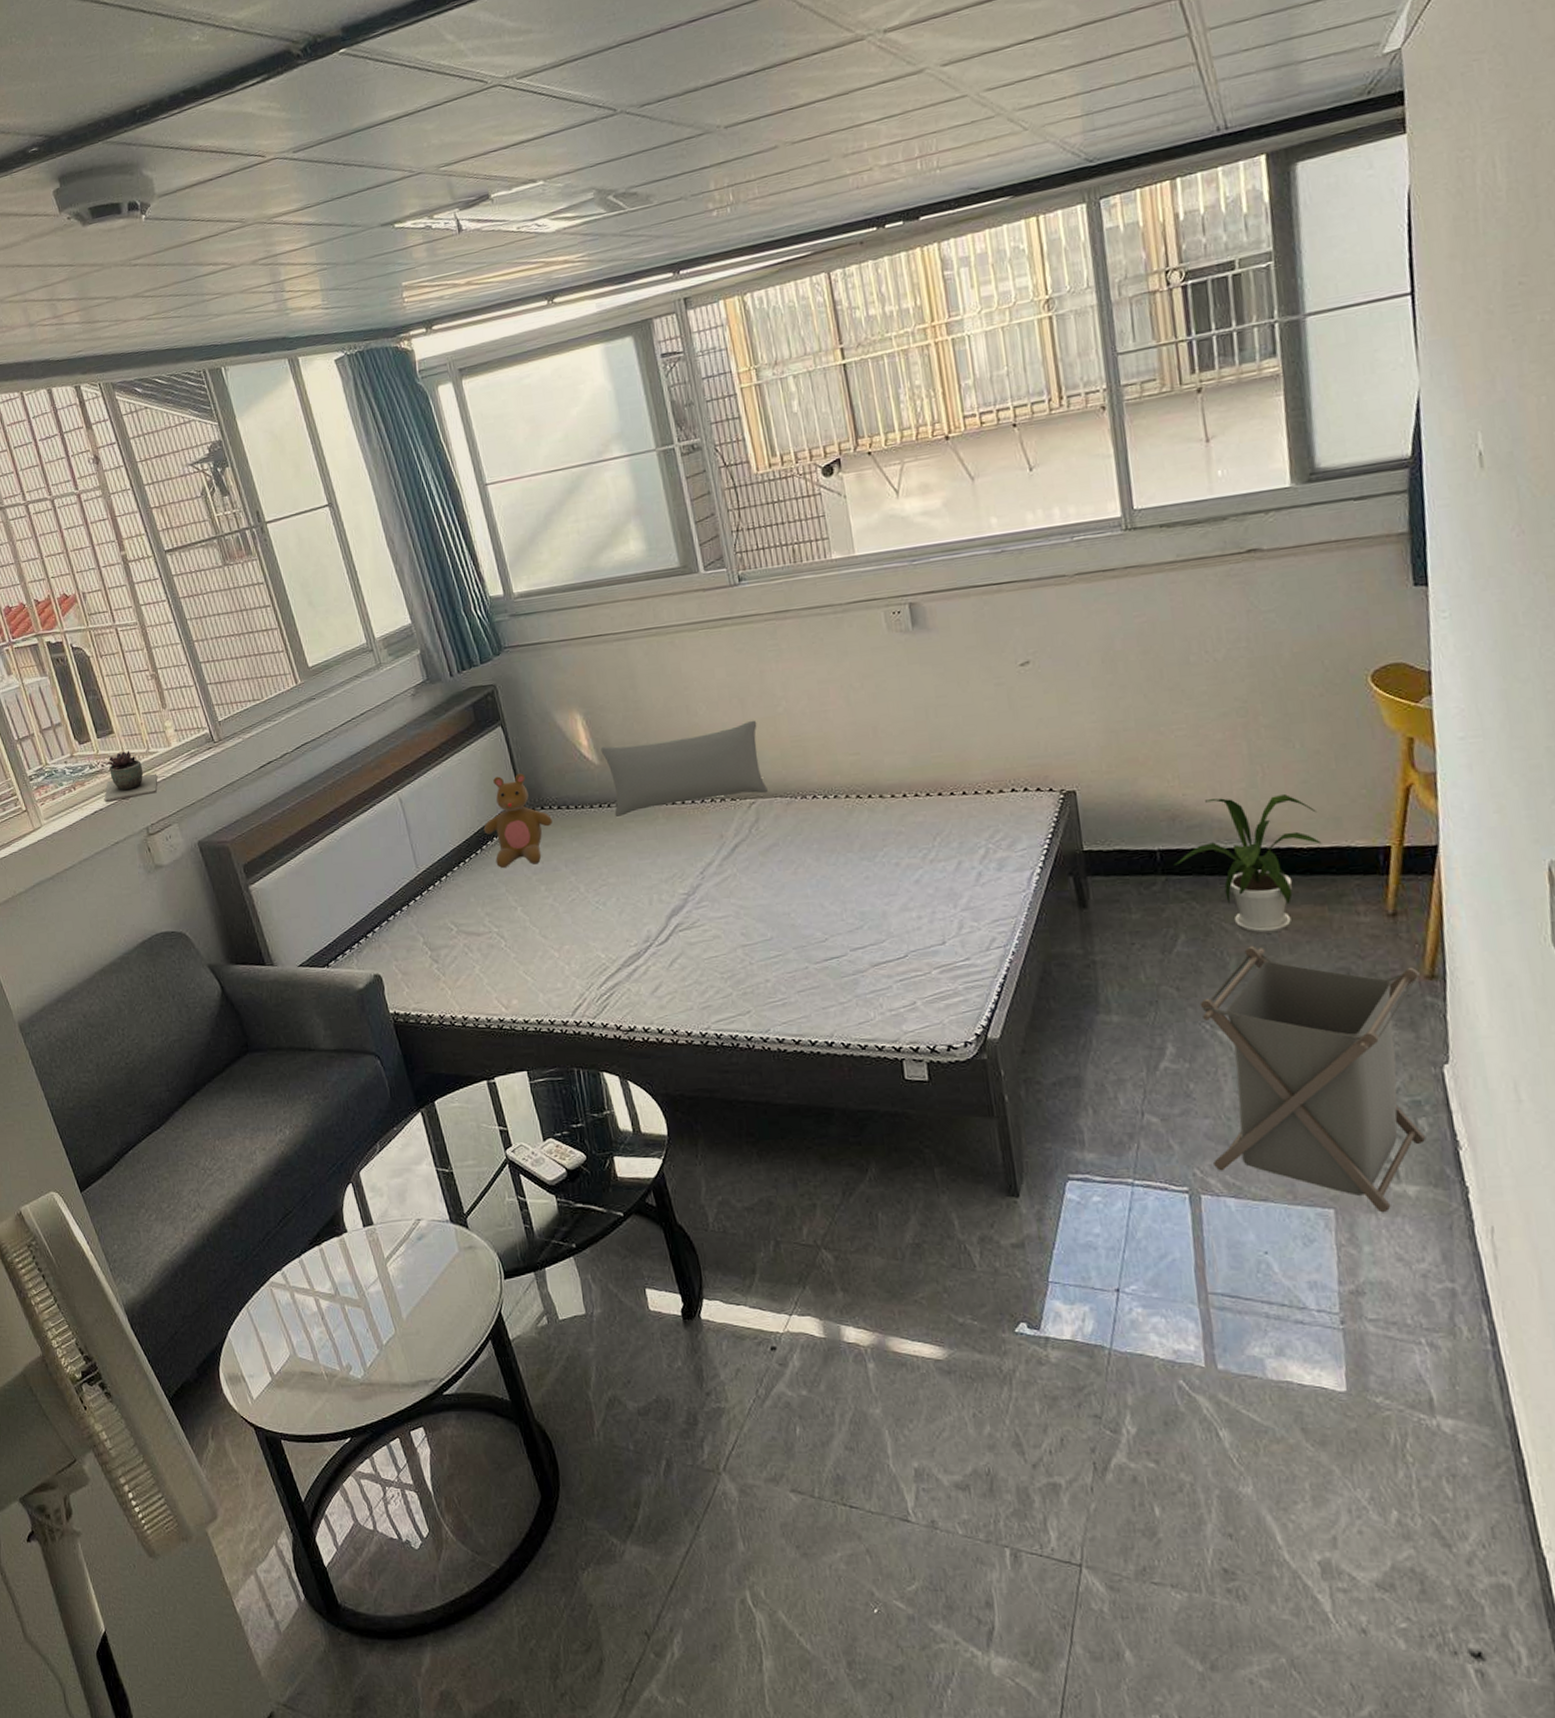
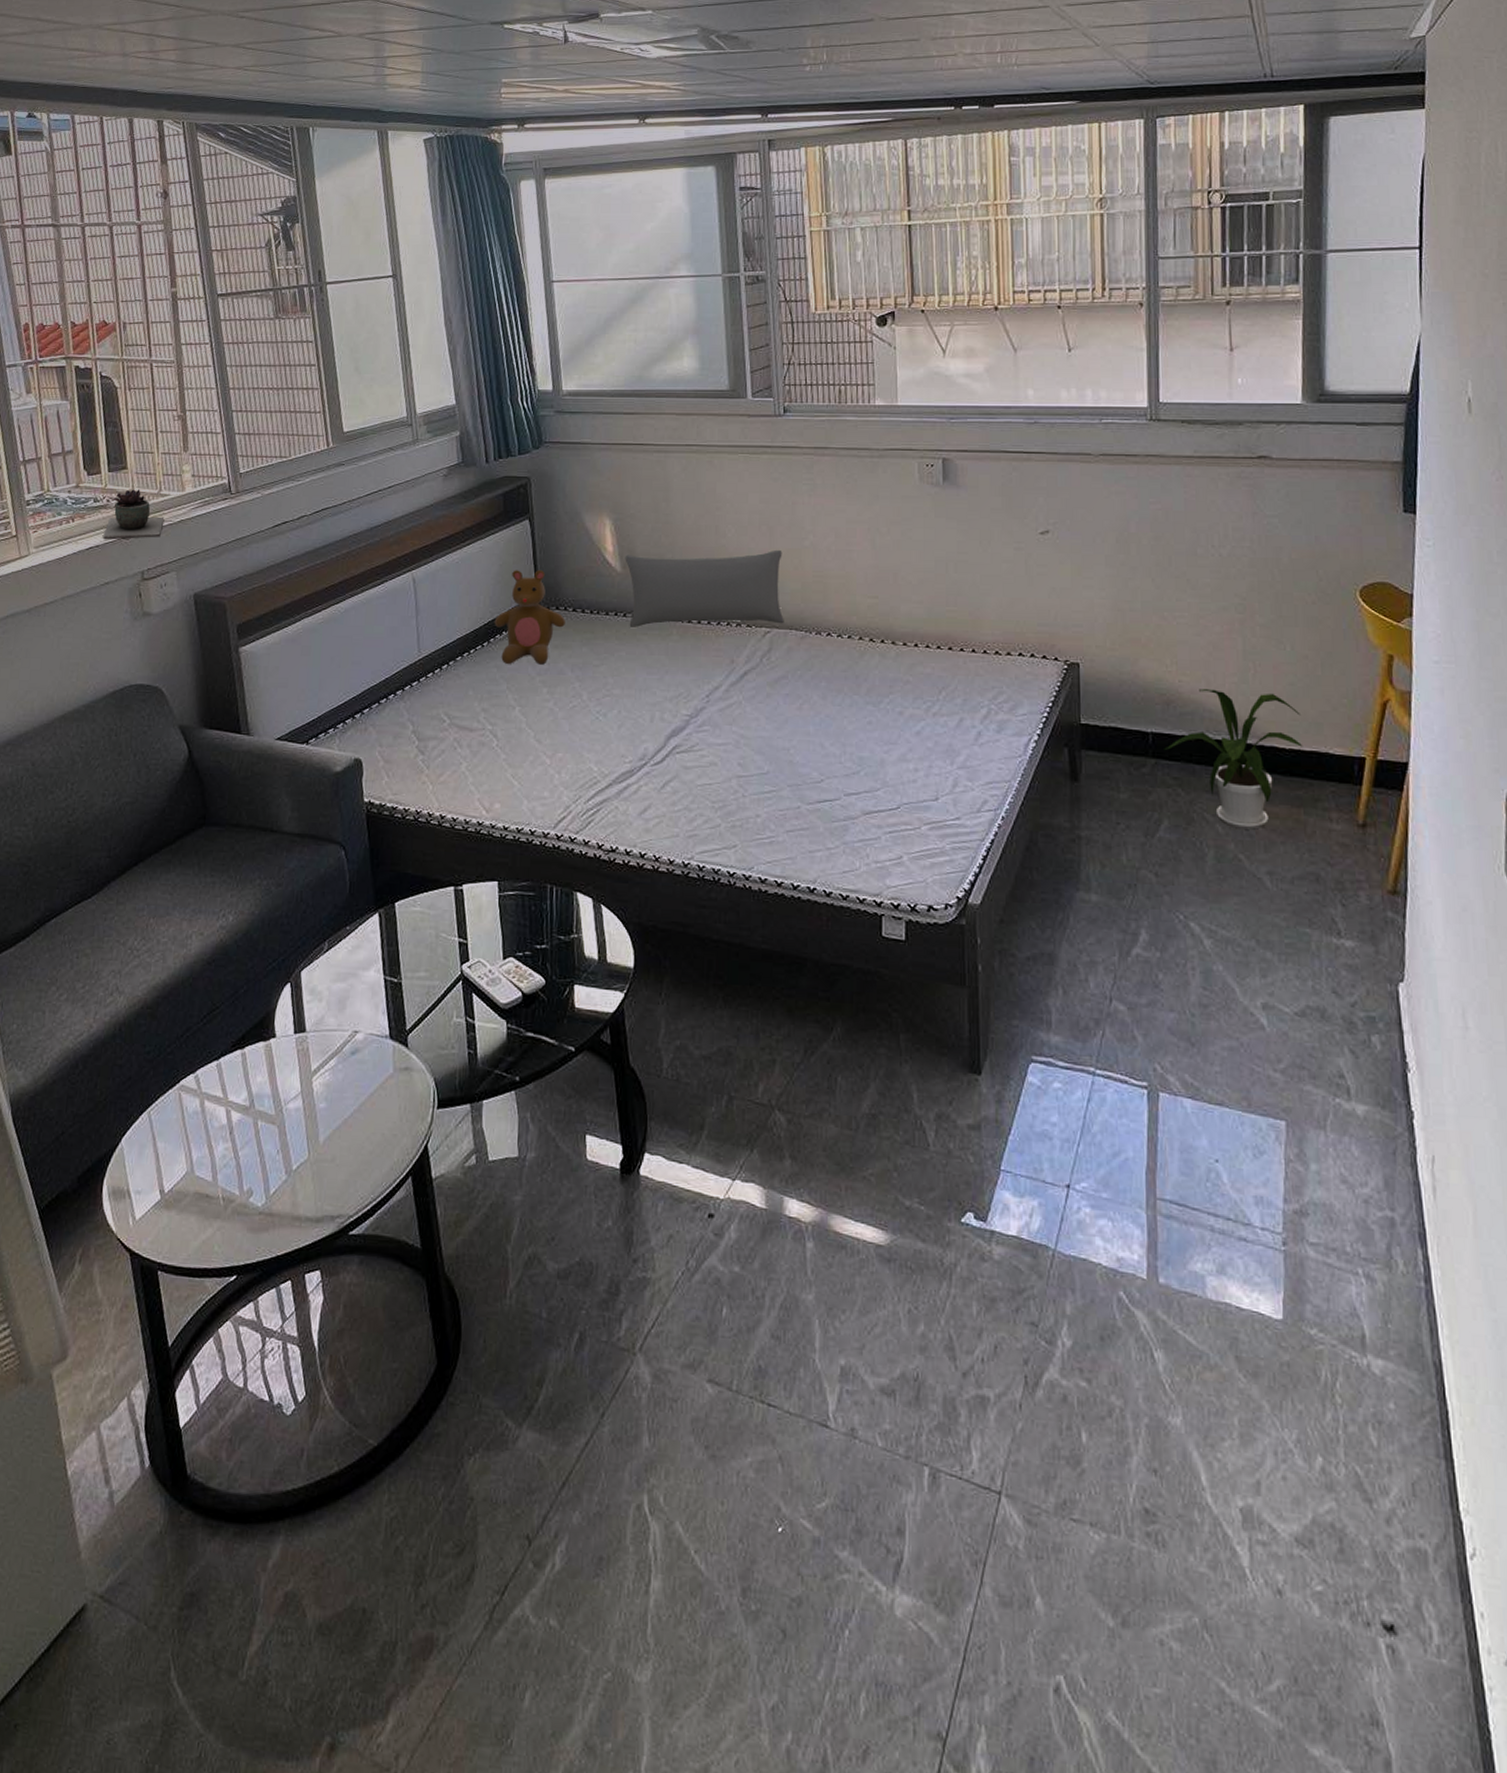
laundry basket: present [1199,945,1426,1213] -> none [1174,839,1383,1130]

